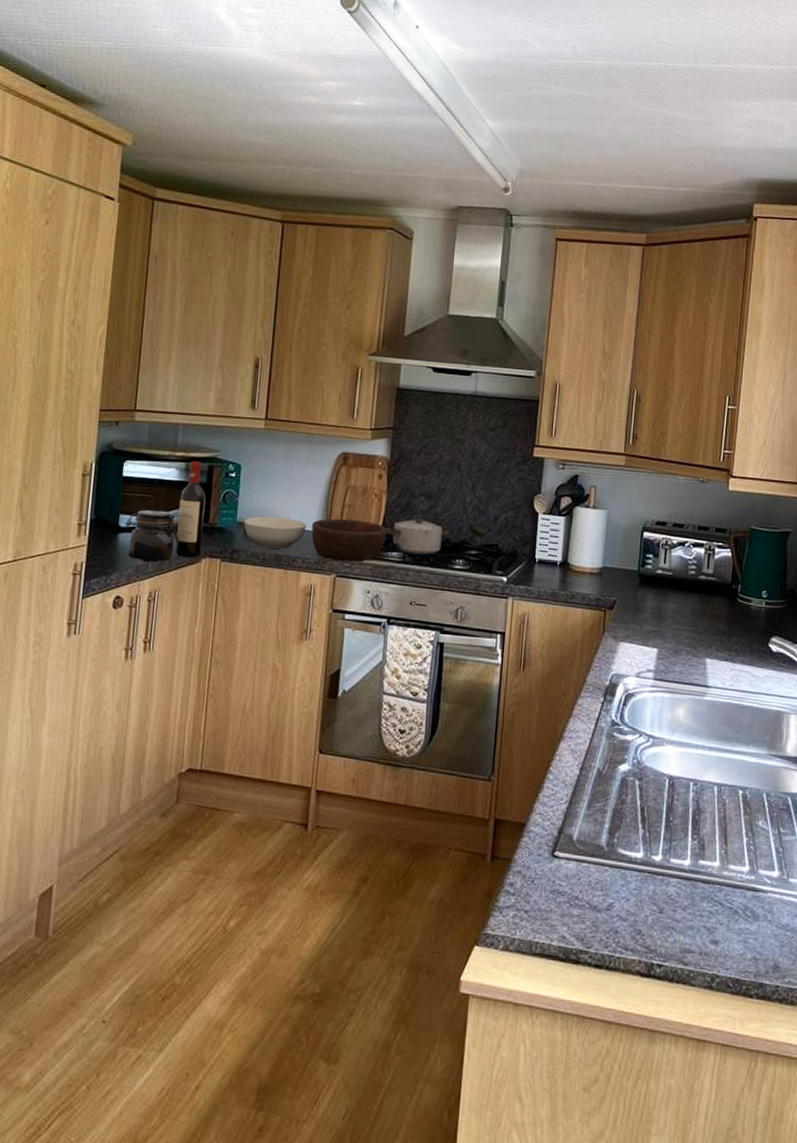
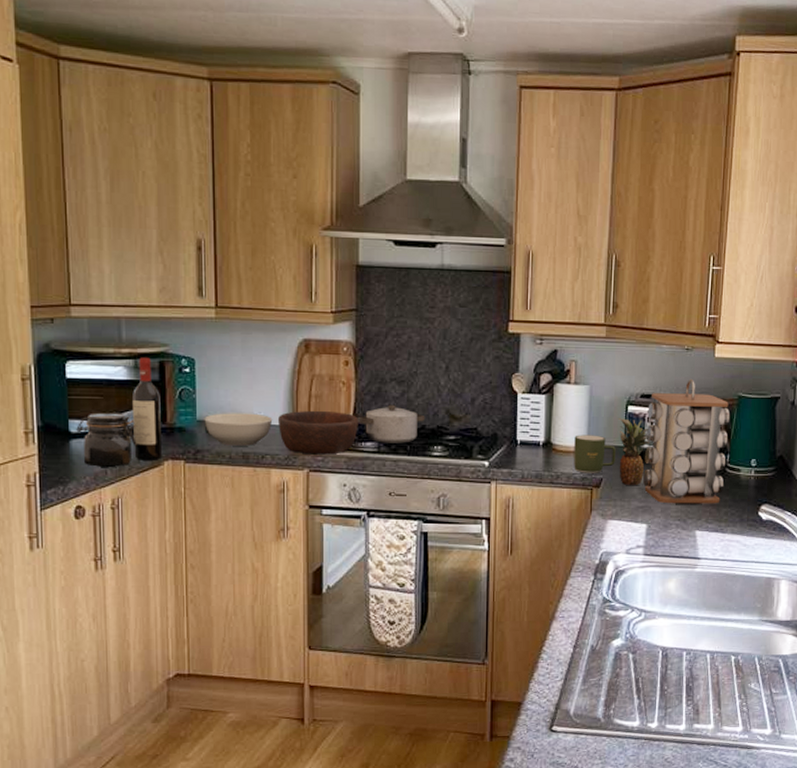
mug: none [589,557,630,595] -> present [574,435,616,473]
fruit: none [632,543,663,610] -> present [619,418,649,486]
spice rack: none [655,509,742,633] -> present [643,378,729,505]

